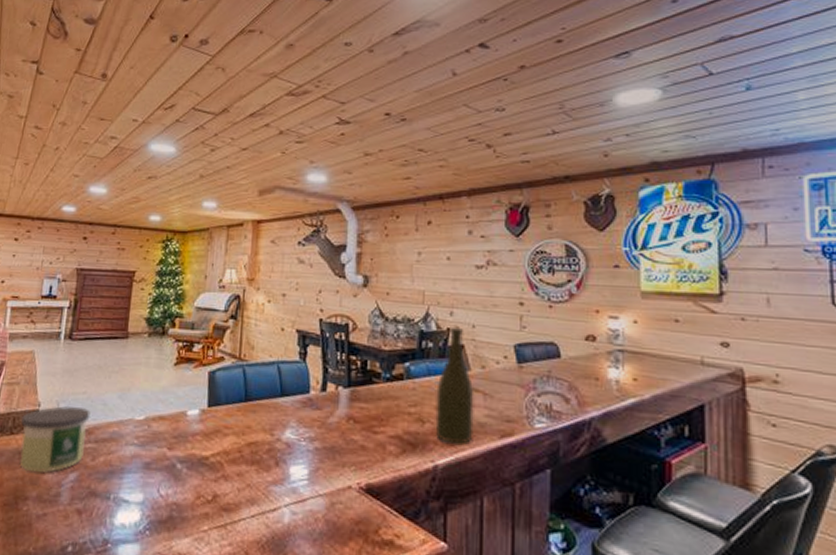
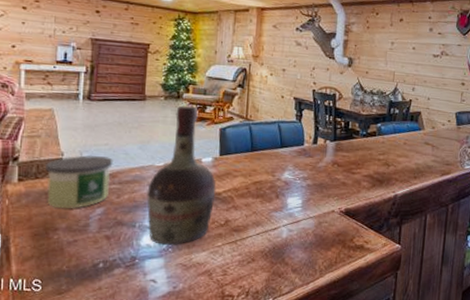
cognac bottle: none [124,343,203,526] -> present [147,105,216,245]
bottle: present [435,328,475,445] -> none [396,99,426,180]

